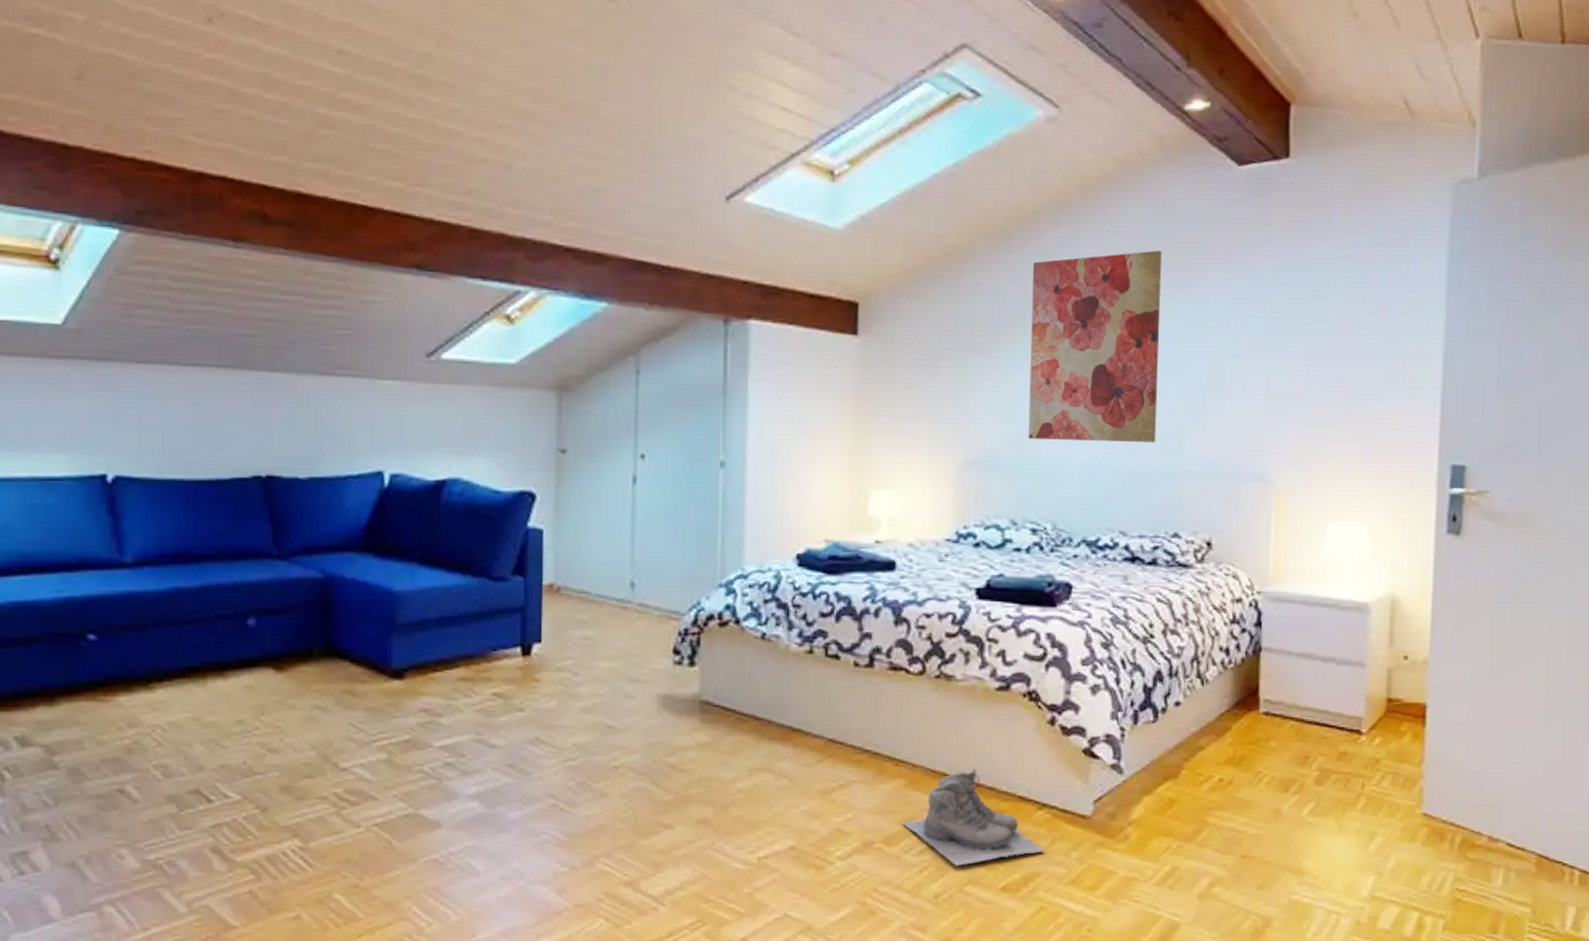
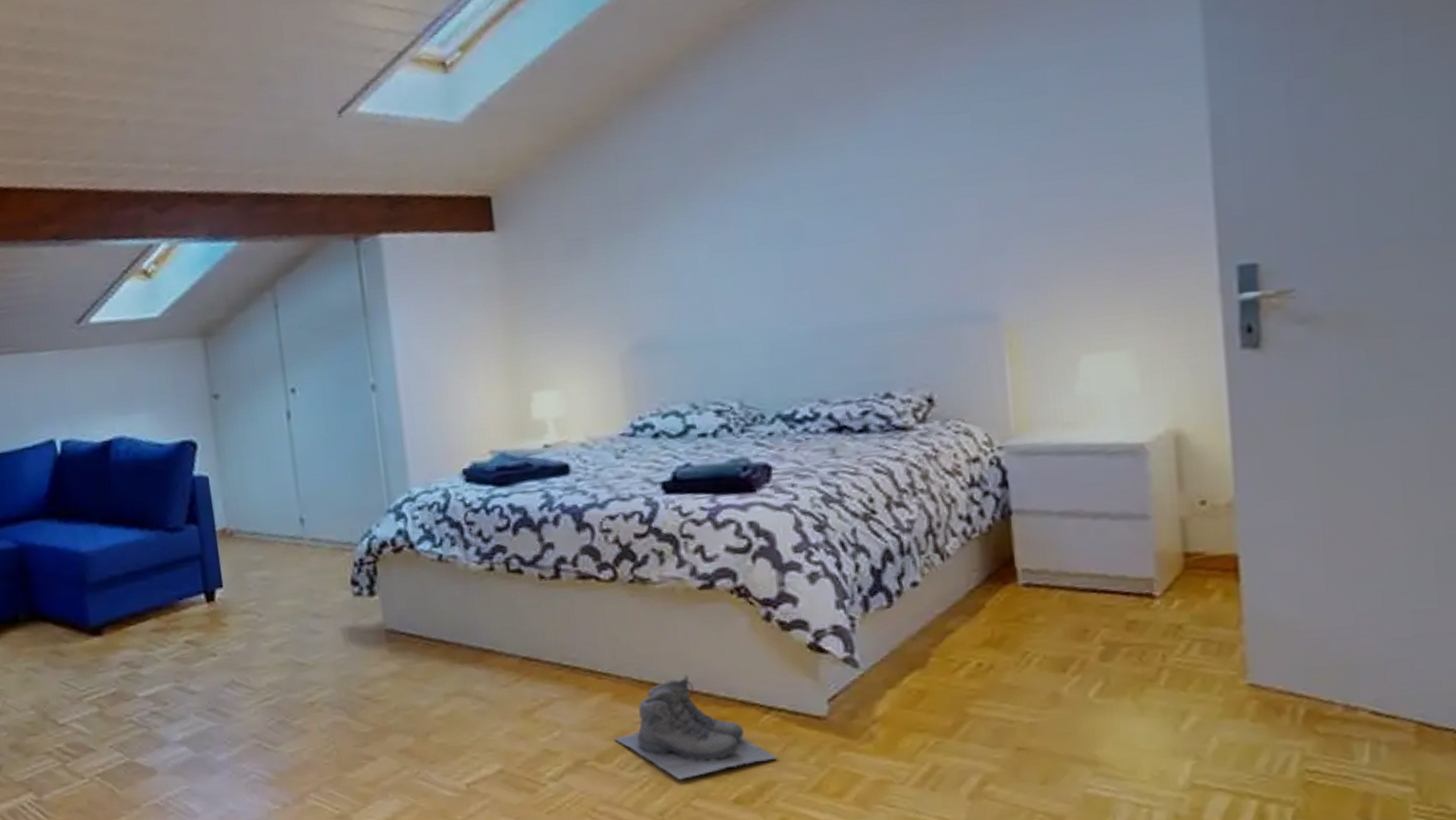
wall art: present [1028,250,1162,442] -> none [679,76,850,313]

